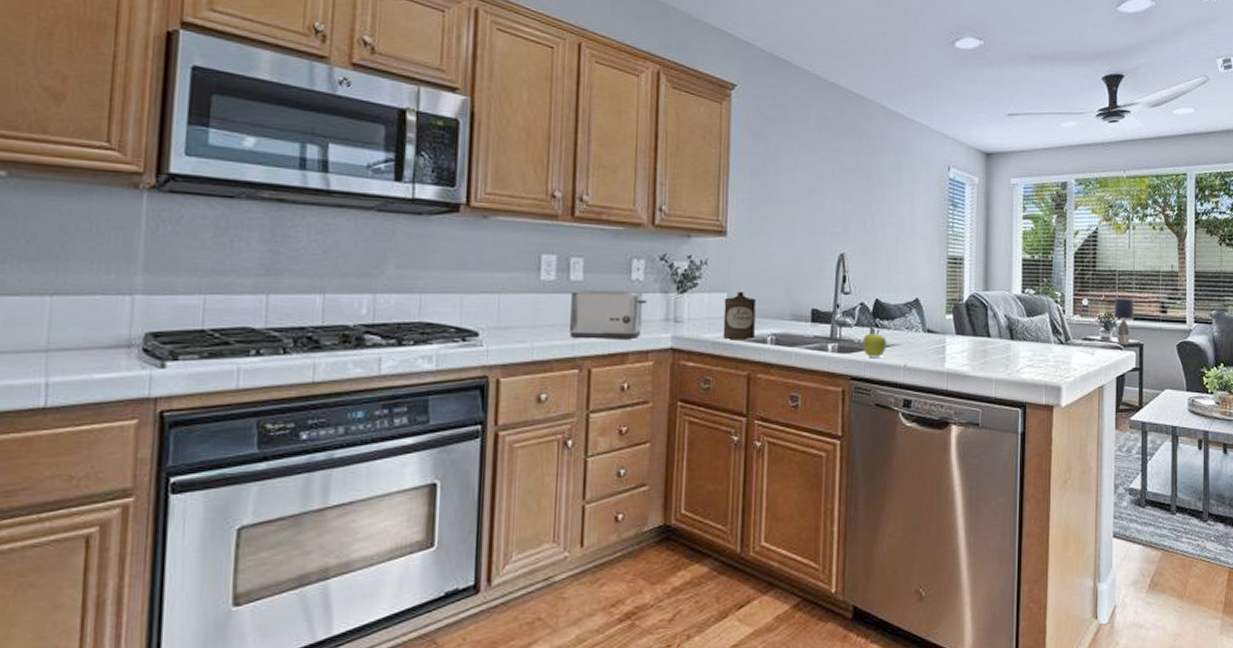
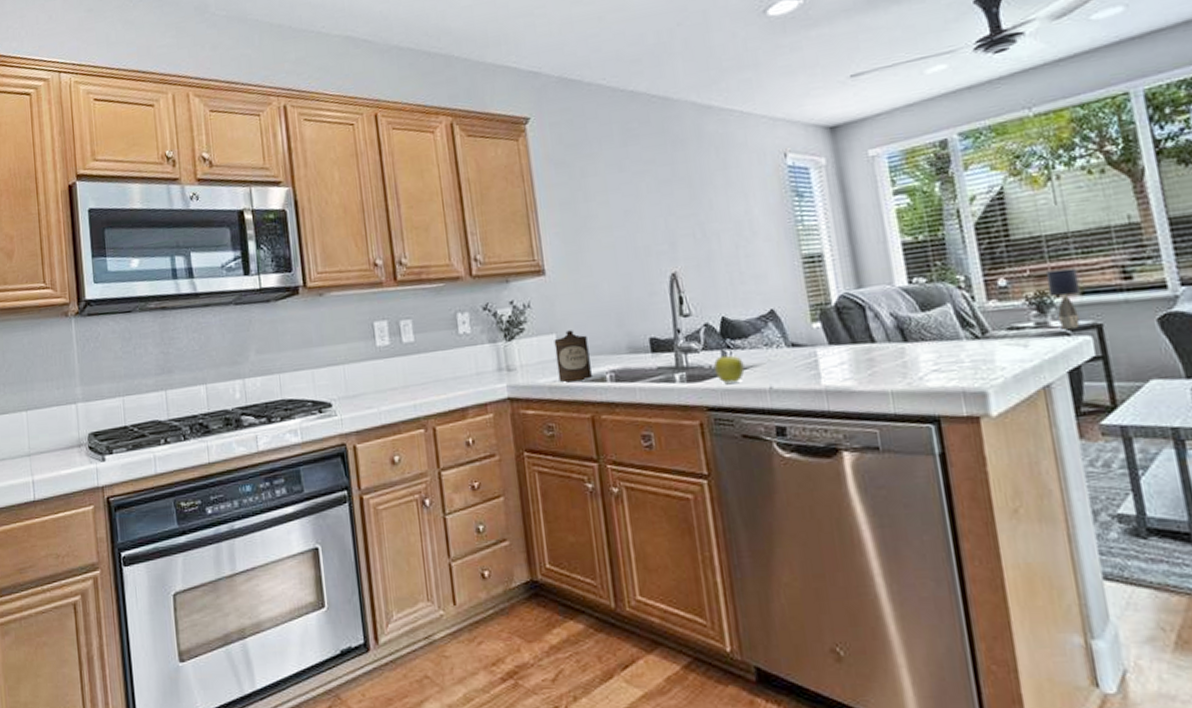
toaster: present [568,290,648,340] -> none [405,345,478,400]

